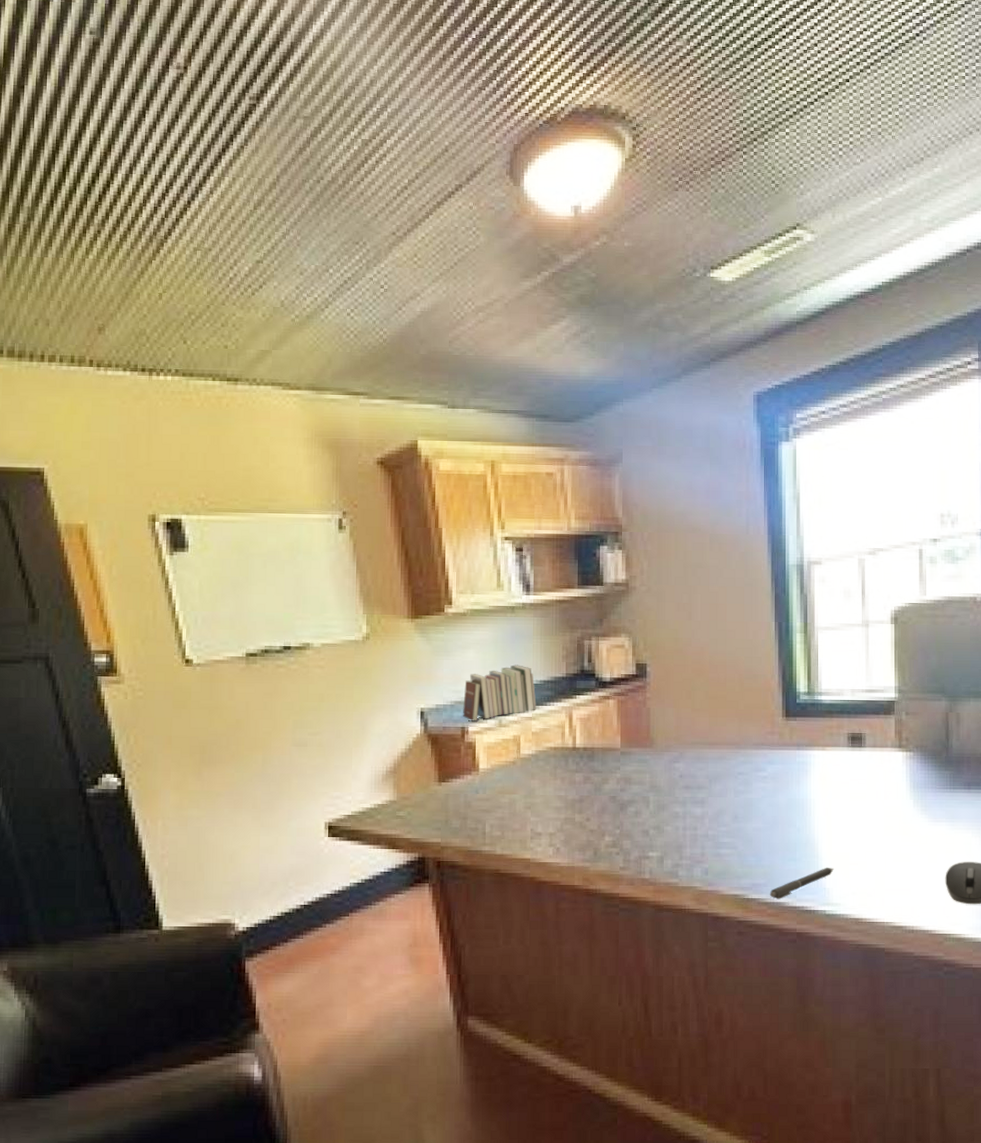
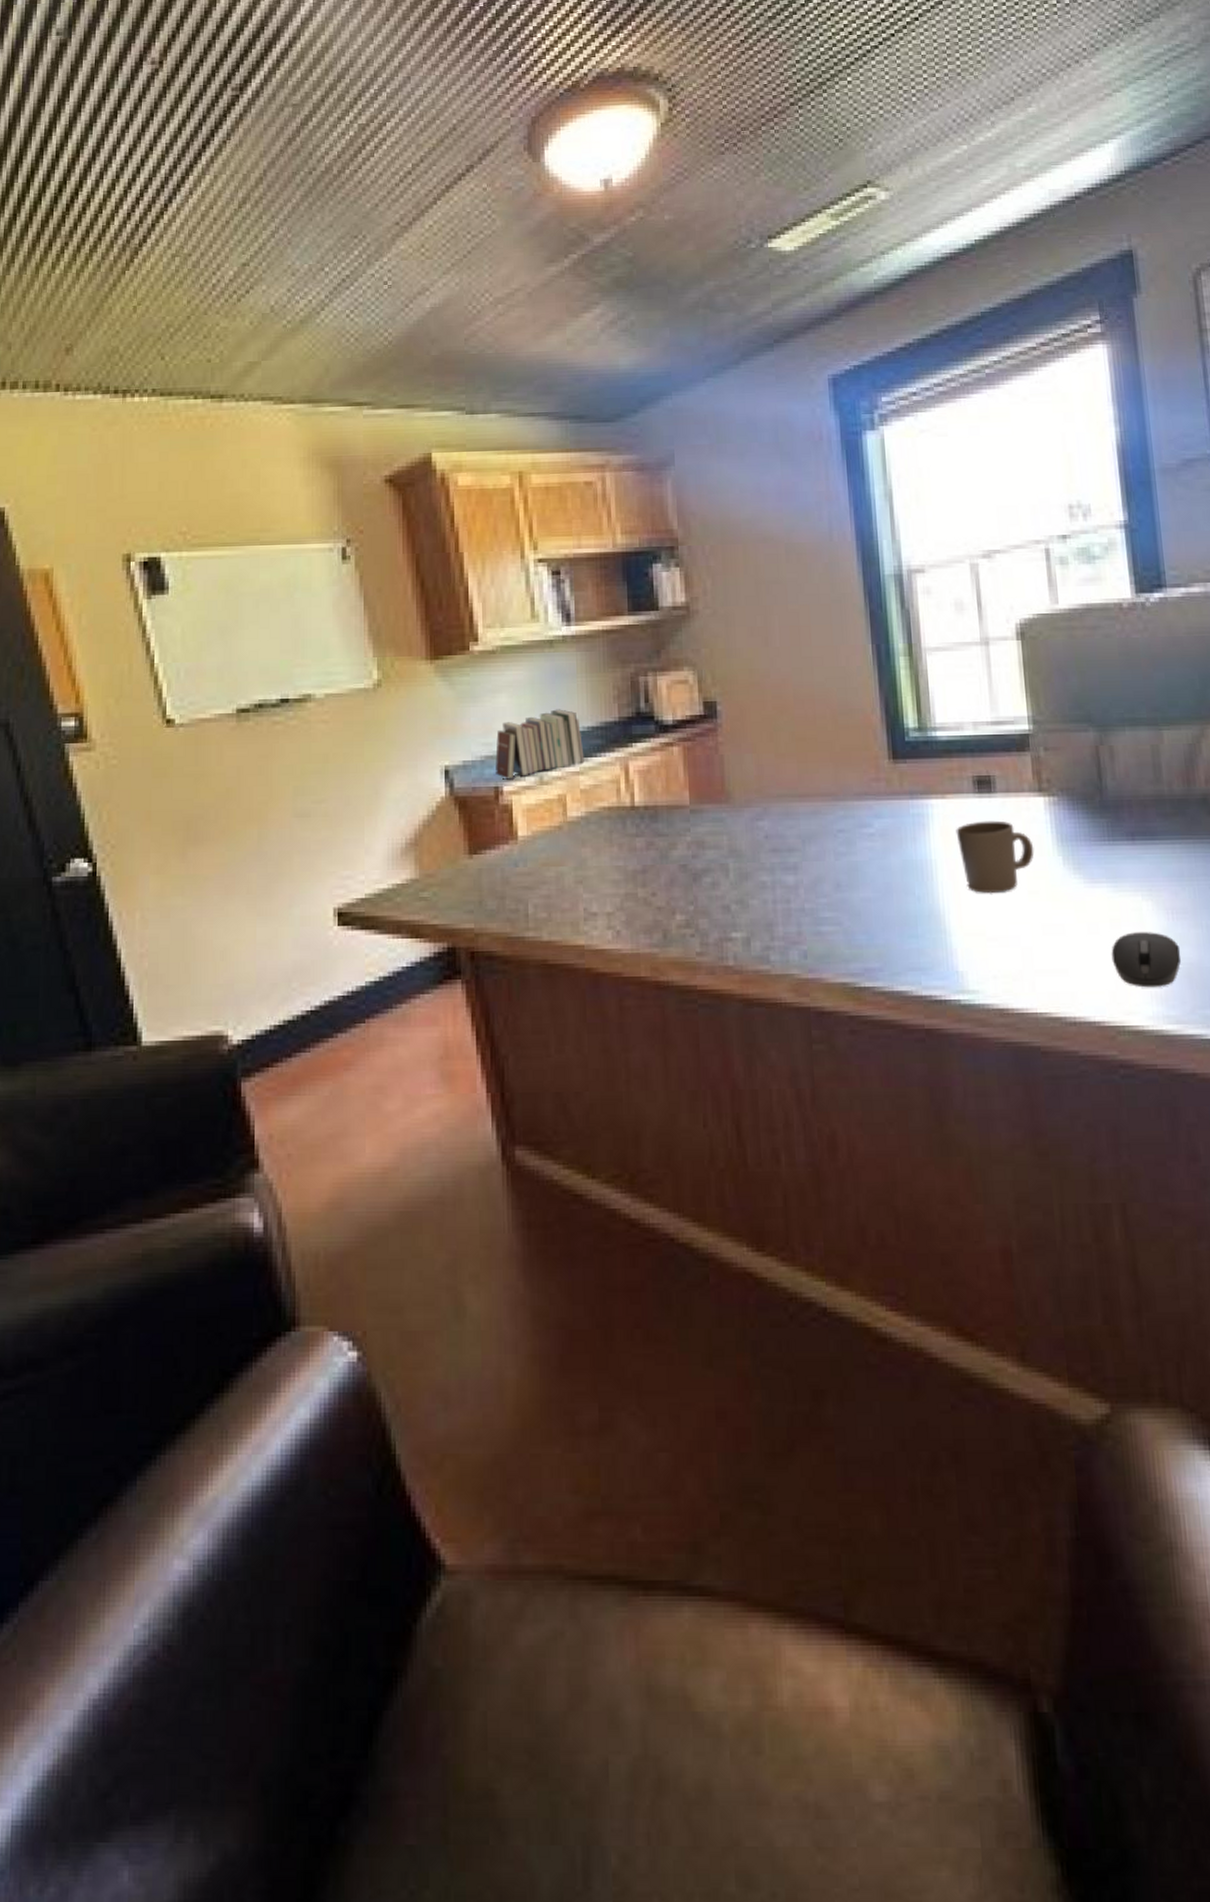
pen: present [769,867,834,900] -> none [886,944,967,988]
mug: none [832,769,892,827] -> present [956,820,1035,893]

